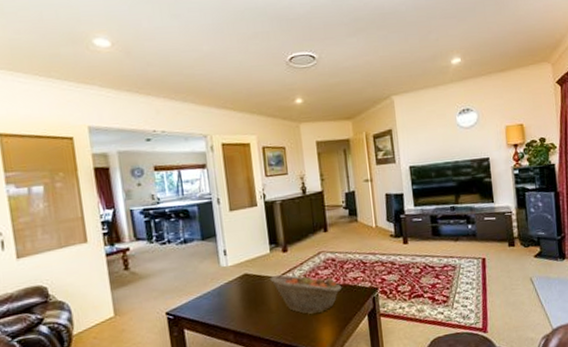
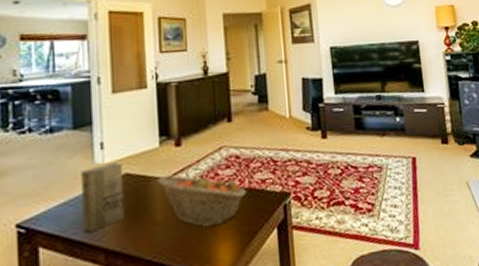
book: none [211,265,247,319] -> present [81,162,125,233]

